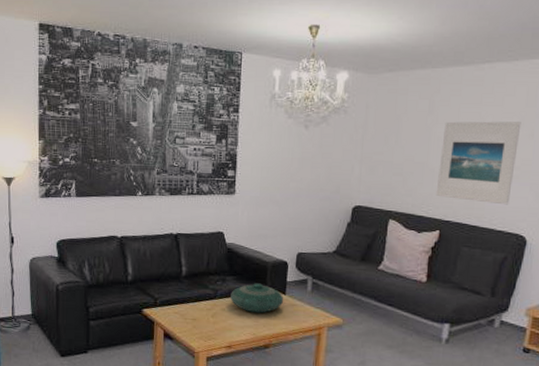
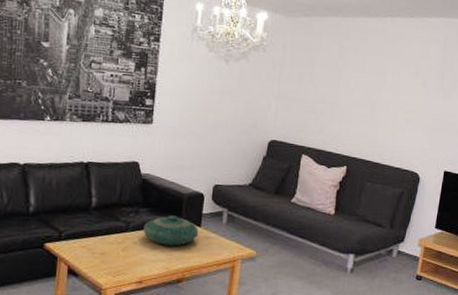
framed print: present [435,121,522,205] -> none [344,66,416,145]

